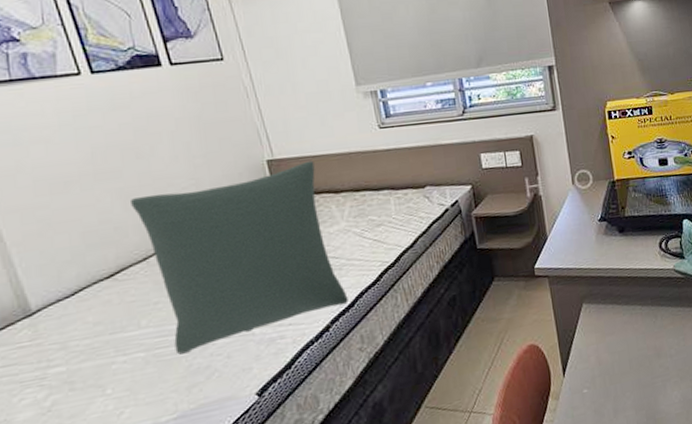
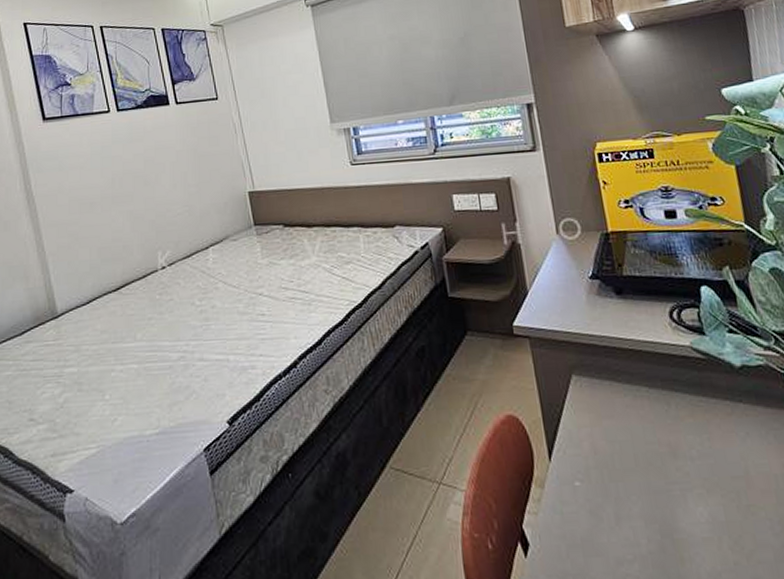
pillow: present [131,160,348,355] -> none [137,194,316,371]

